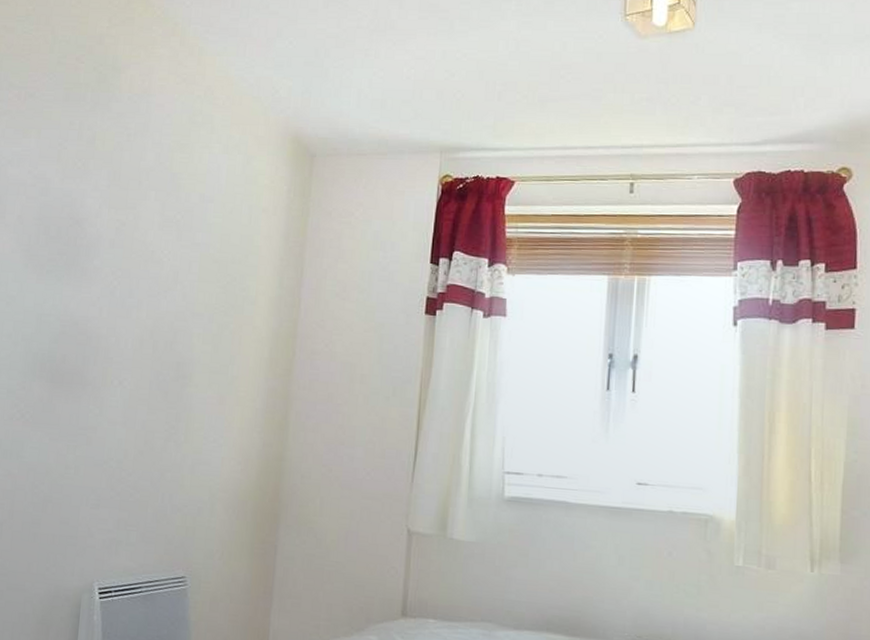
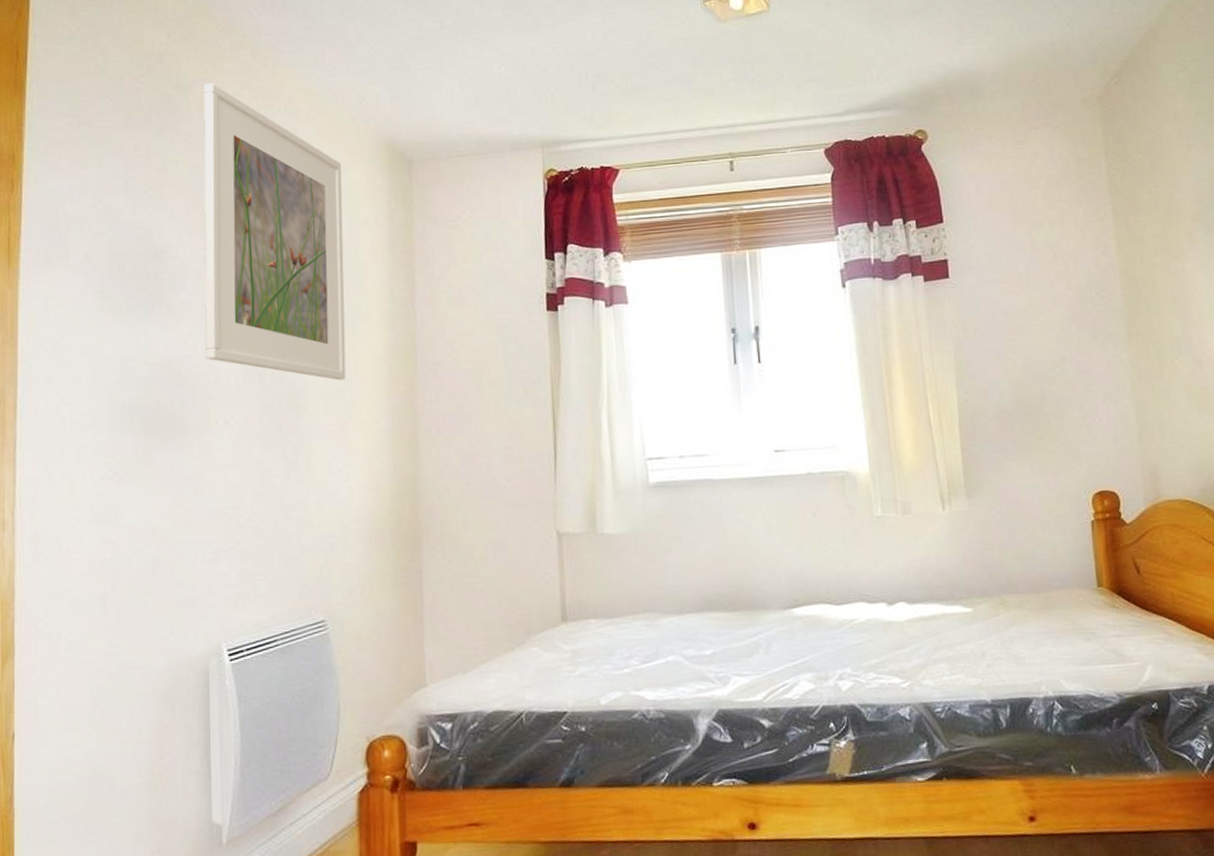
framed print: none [108,67,249,357] -> present [203,83,346,381]

